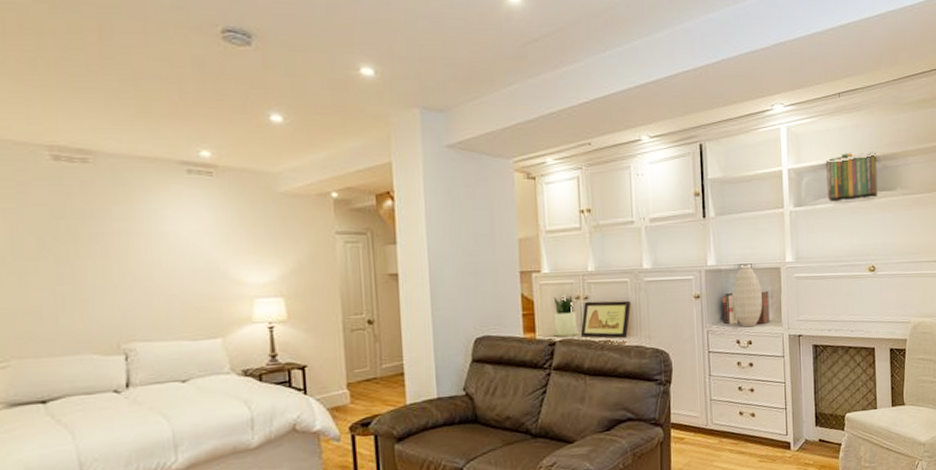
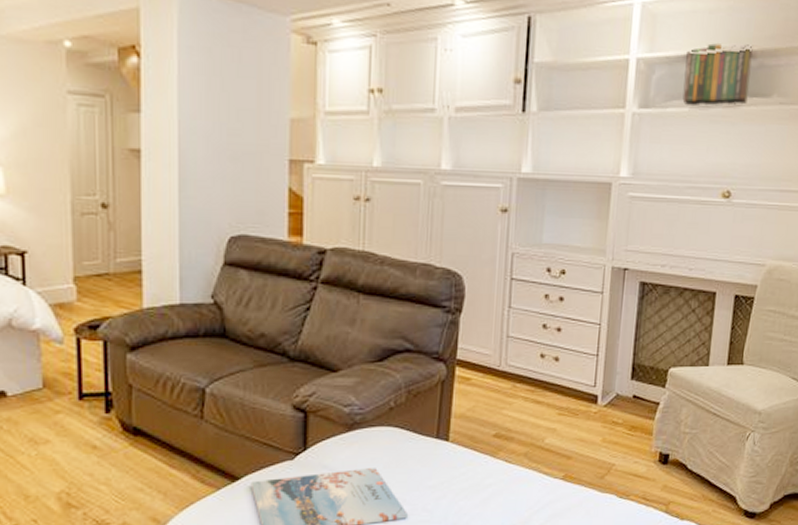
planter: present [552,295,580,338] -> none [323,194,357,246]
framed picture: present [580,300,631,338] -> none [357,204,421,252]
books: present [723,290,770,325] -> none [533,208,594,251]
vase: present [732,263,763,328] -> none [547,174,586,254]

